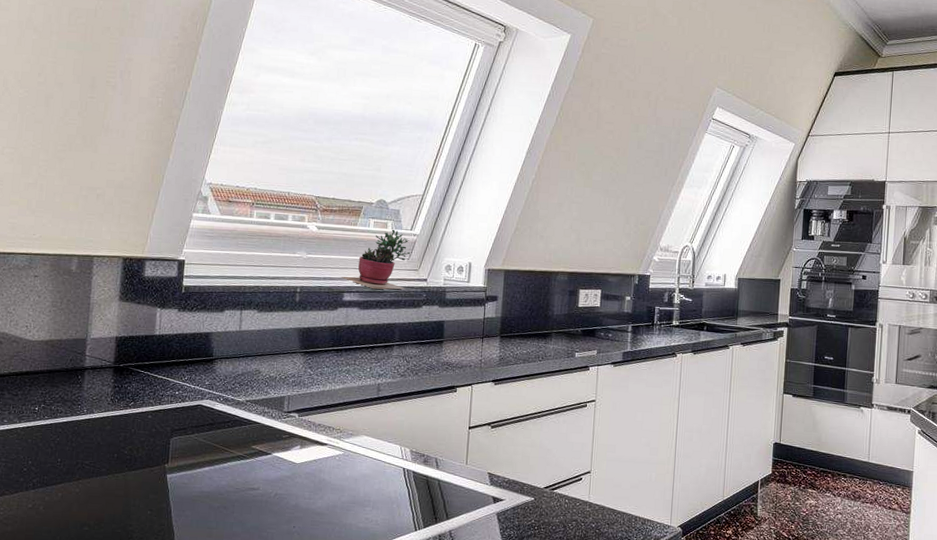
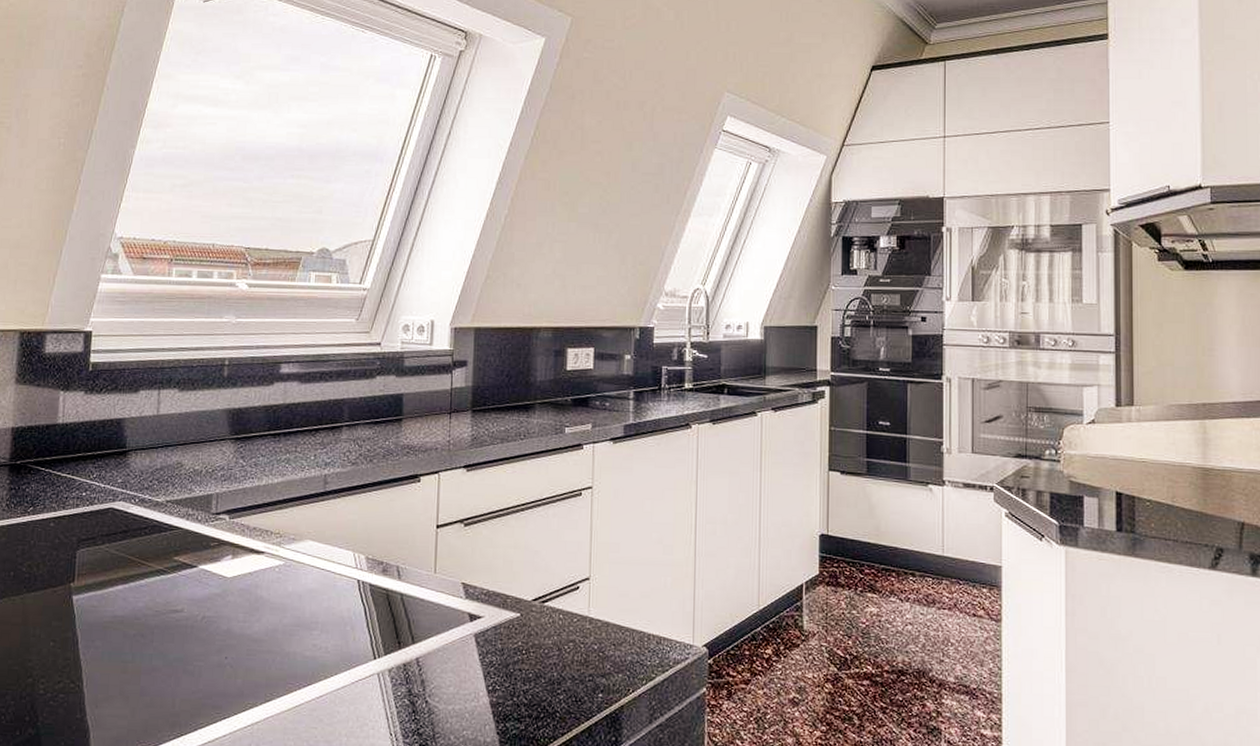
succulent plant: present [341,229,411,290] -> none [277,283,360,358]

